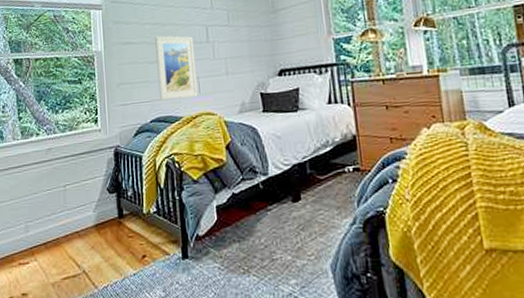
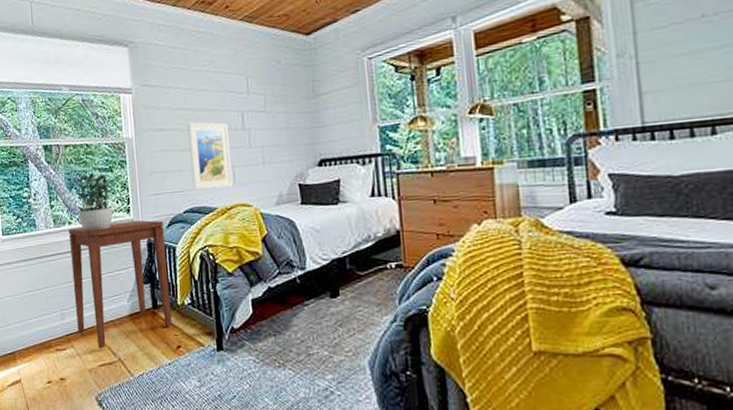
side table: none [35,130,138,261] -> present [68,220,172,349]
potted plant: none [41,83,83,143] -> present [72,171,114,232]

